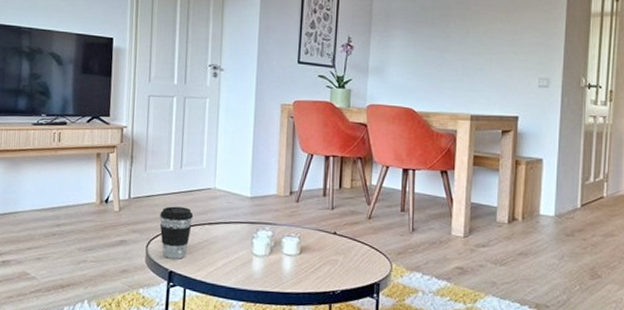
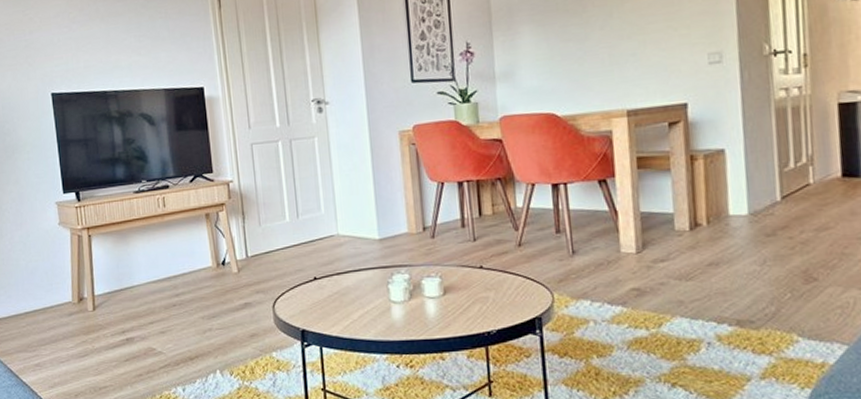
coffee cup: present [160,206,194,259] -> none [282,259,319,317]

